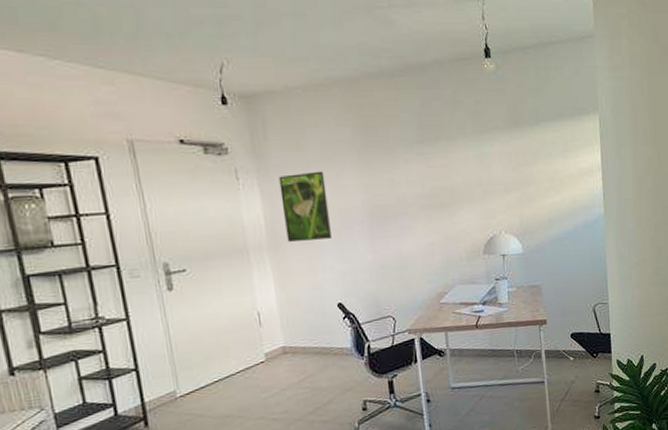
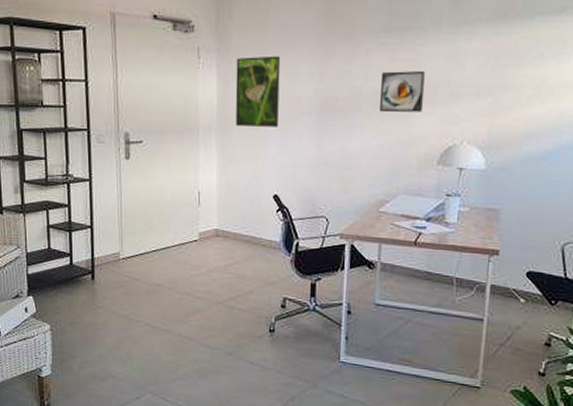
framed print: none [421,174,464,214] -> present [380,70,426,113]

